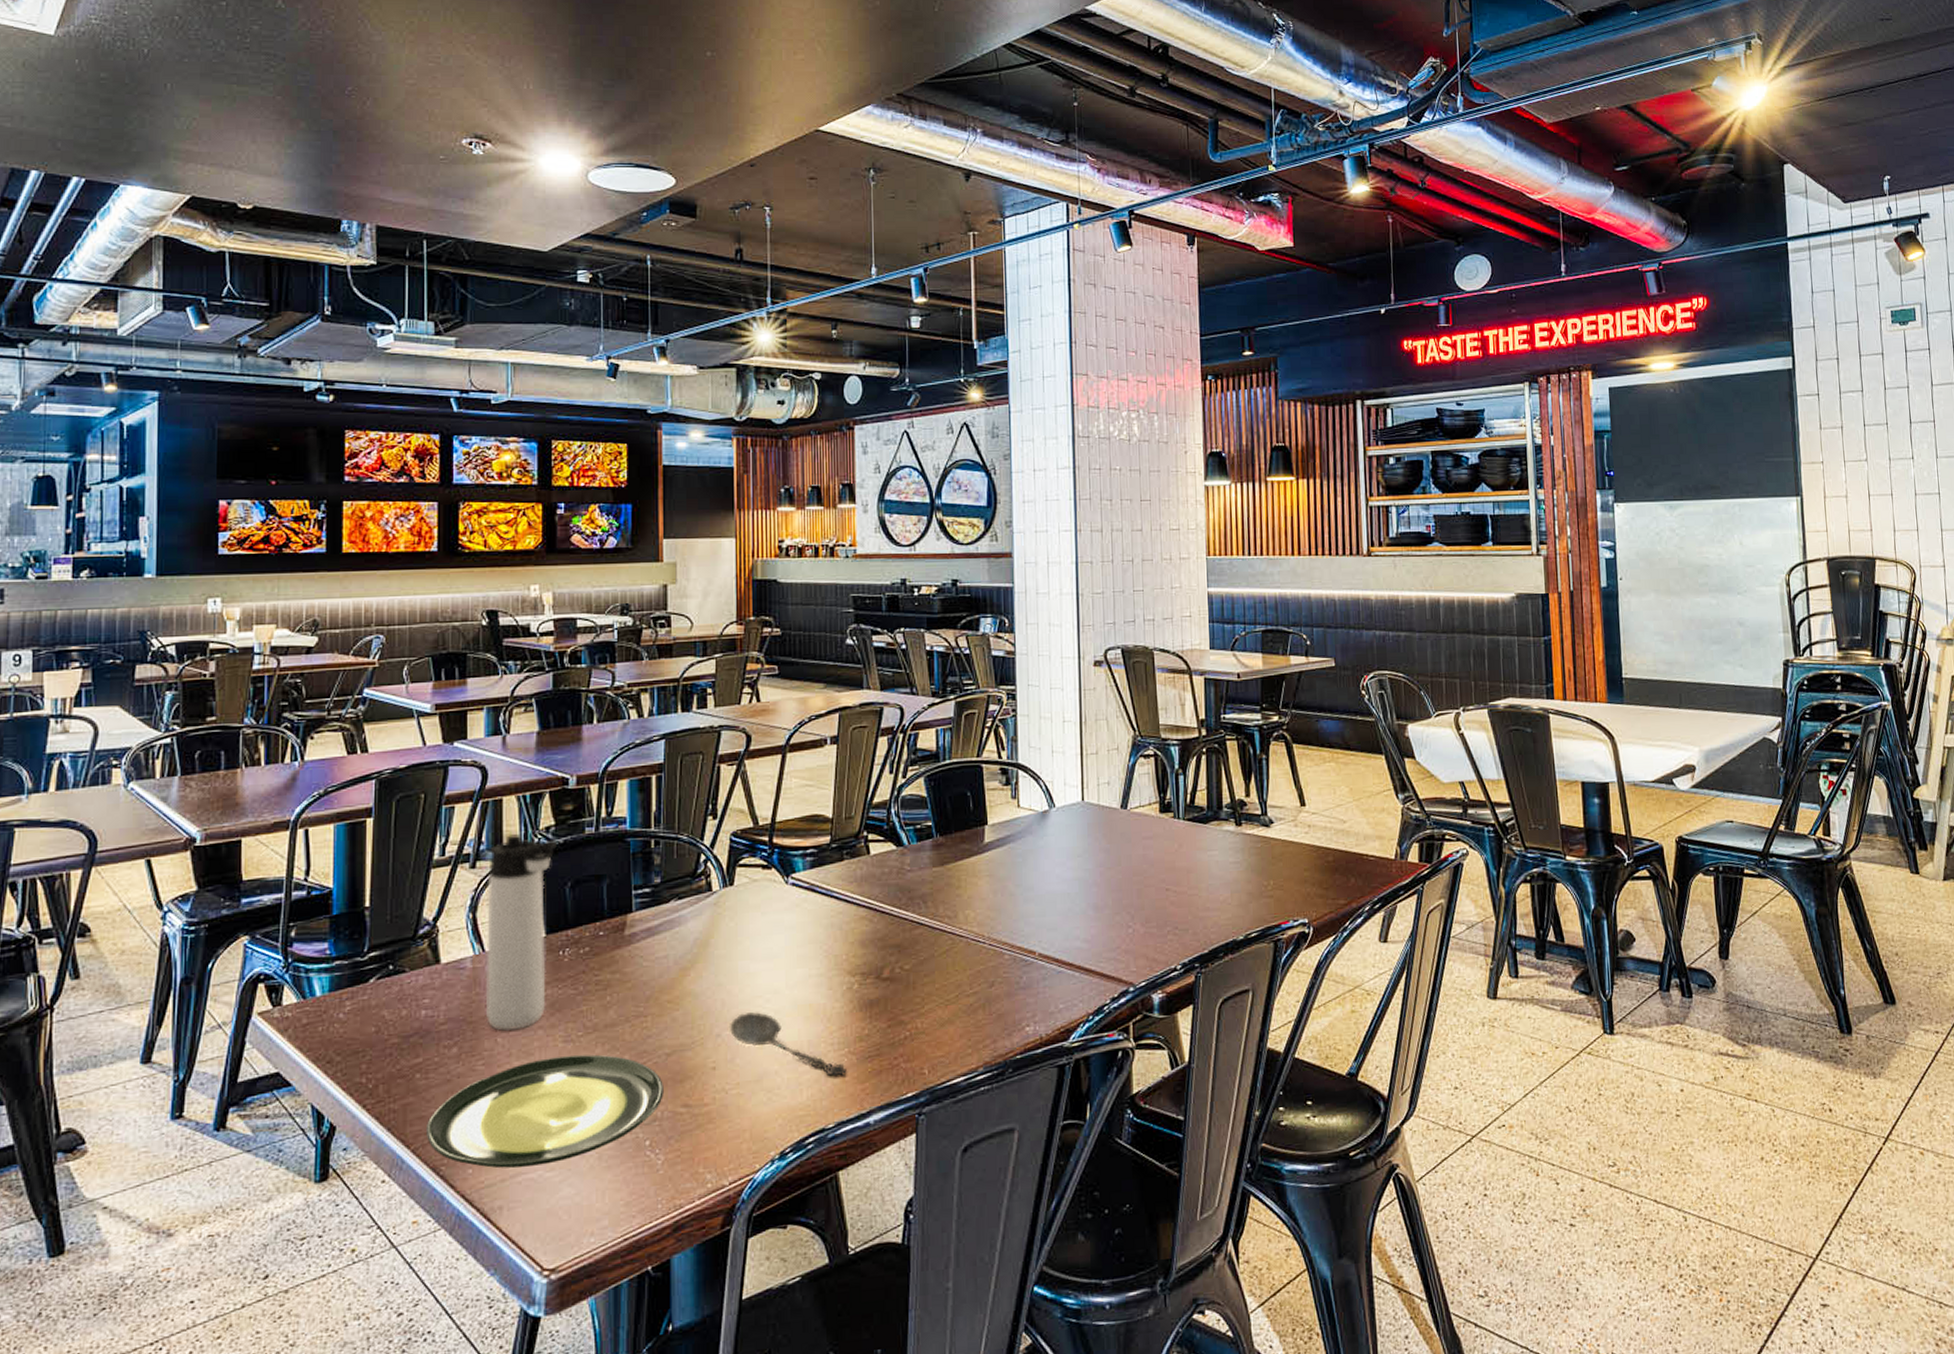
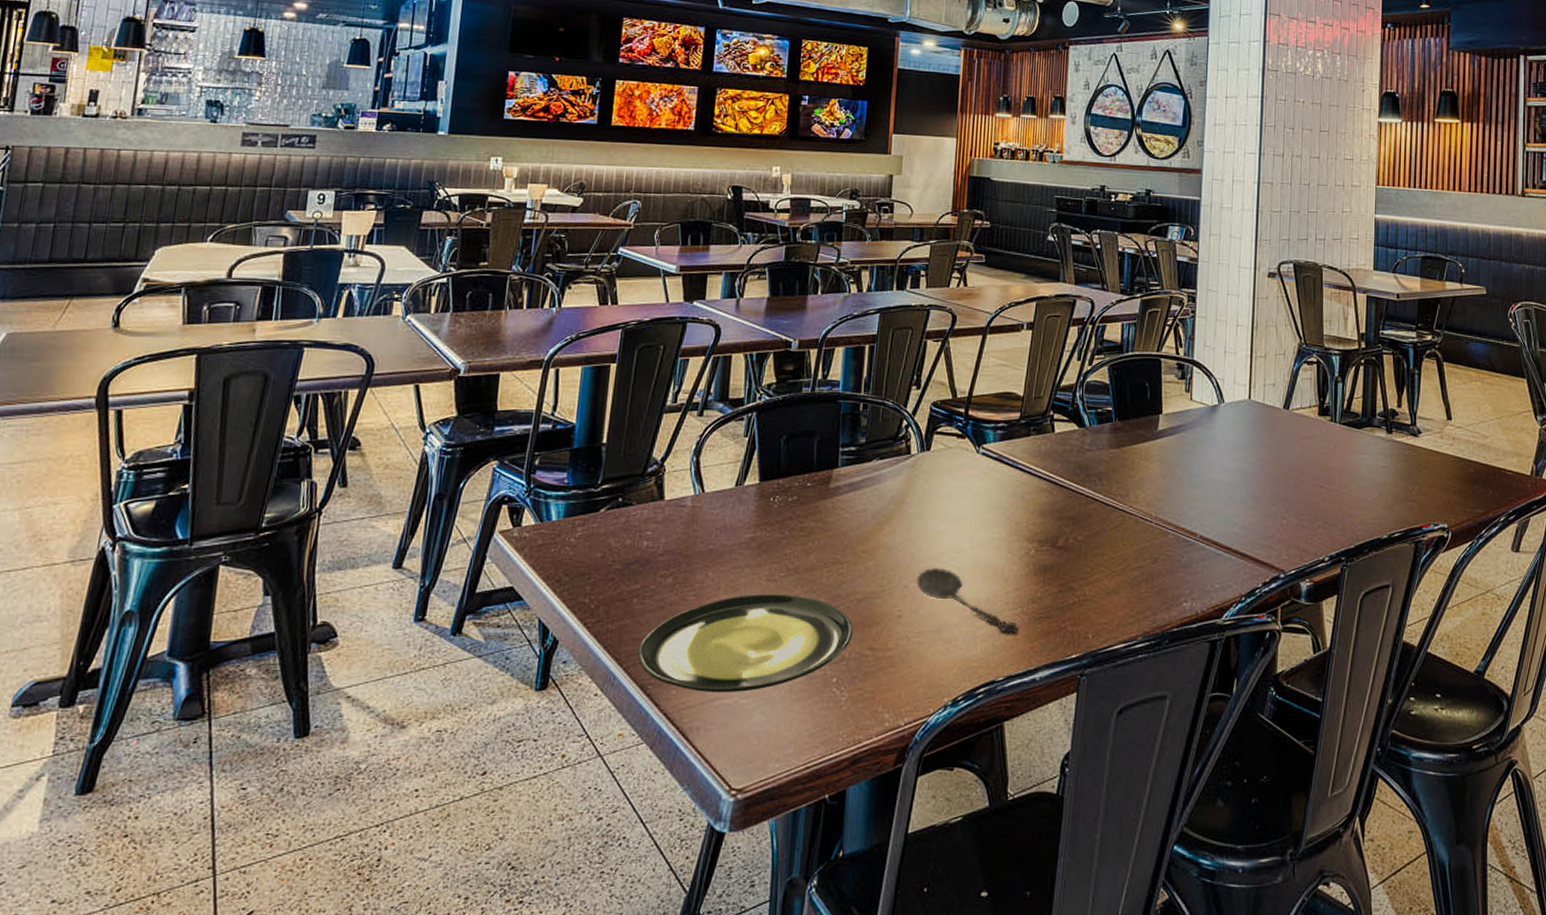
thermos bottle: present [485,834,557,1031] -> none [700,388,777,566]

